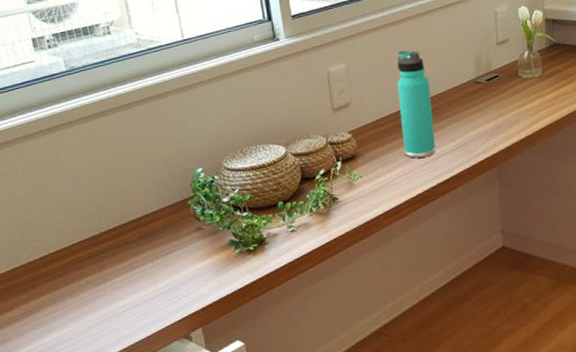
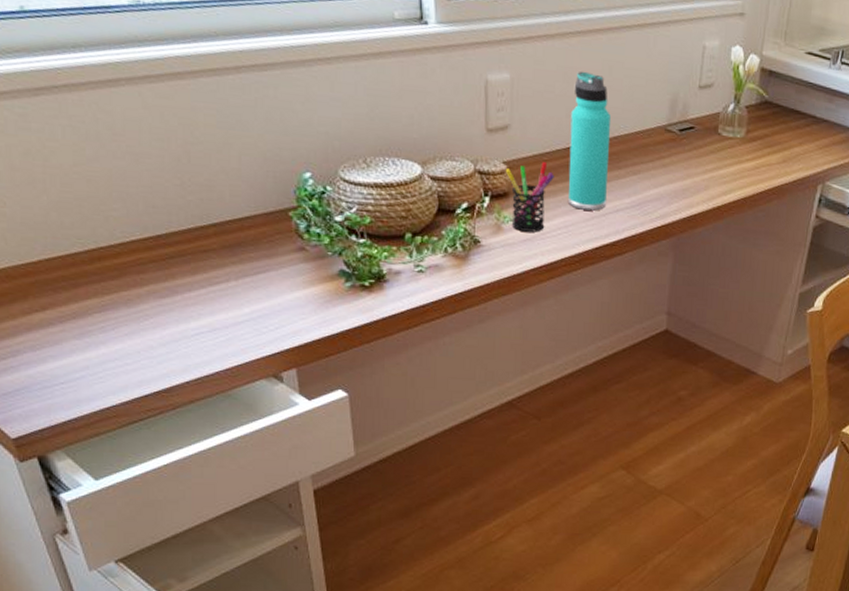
pen holder: none [350,126,391,184] -> present [505,162,554,232]

